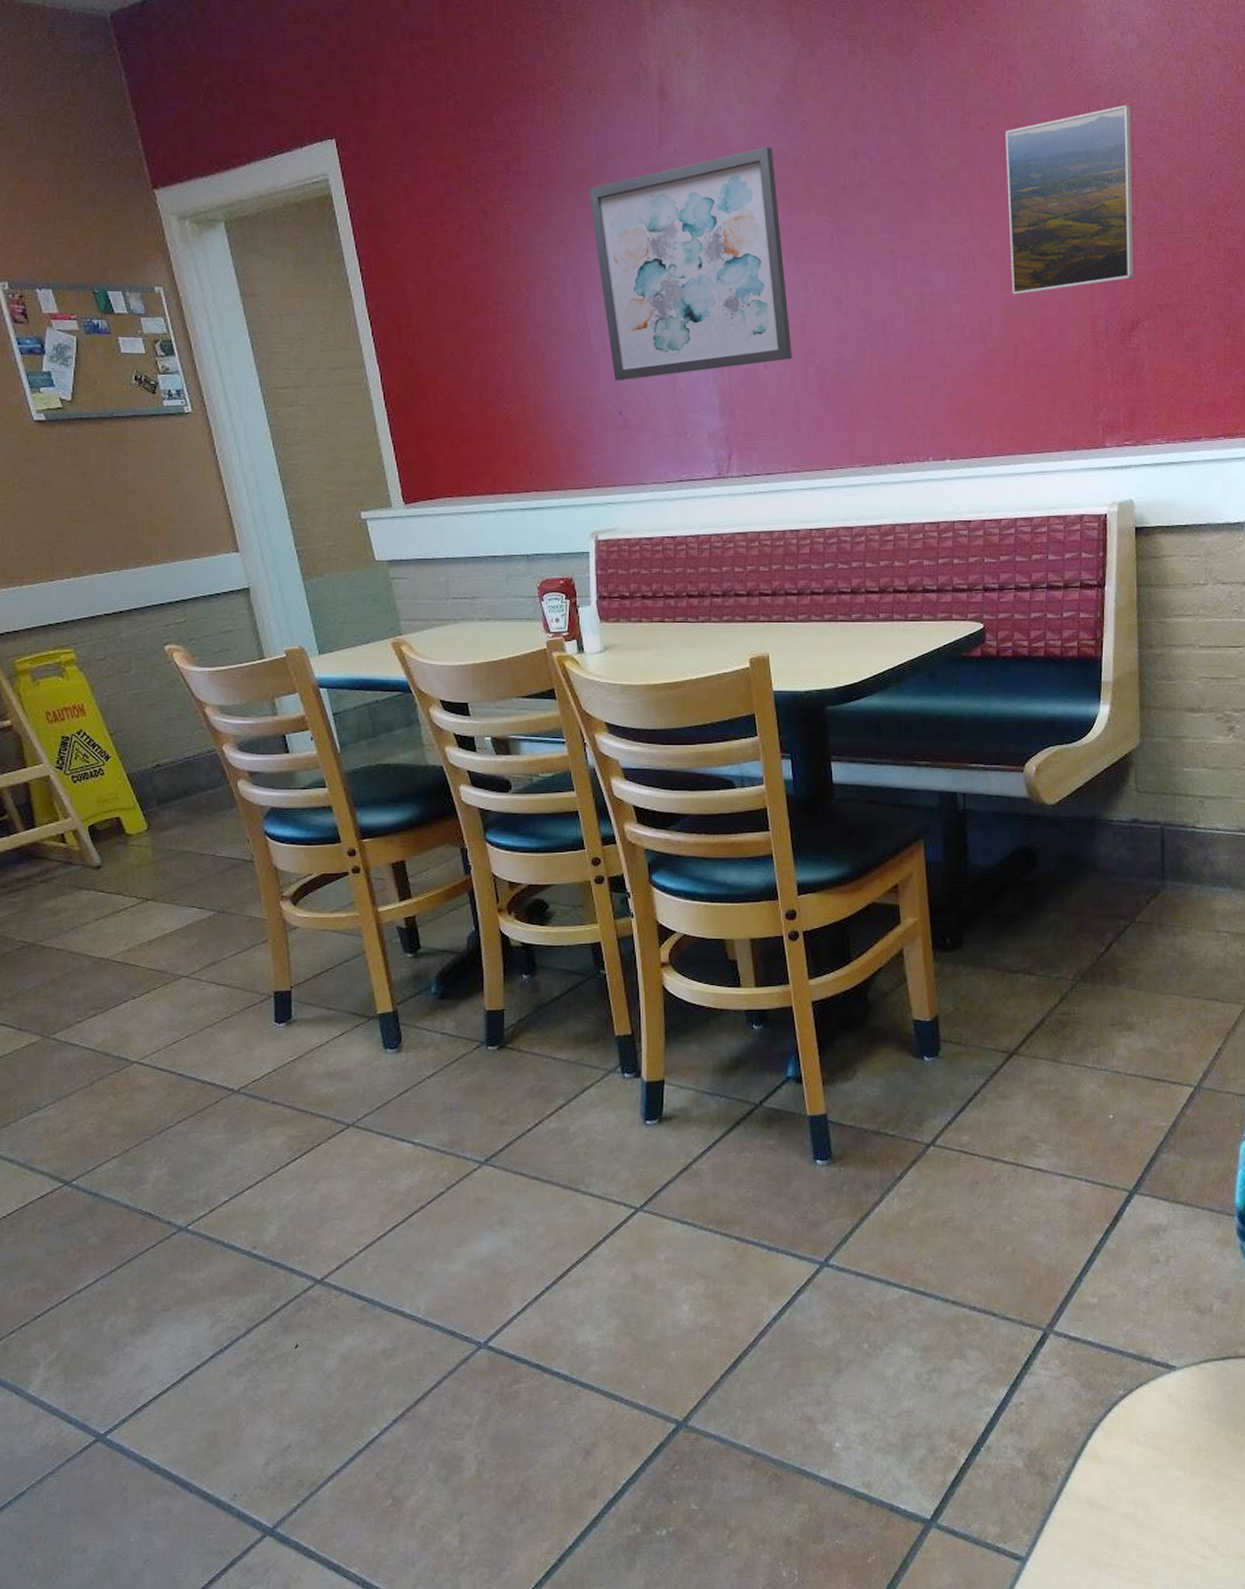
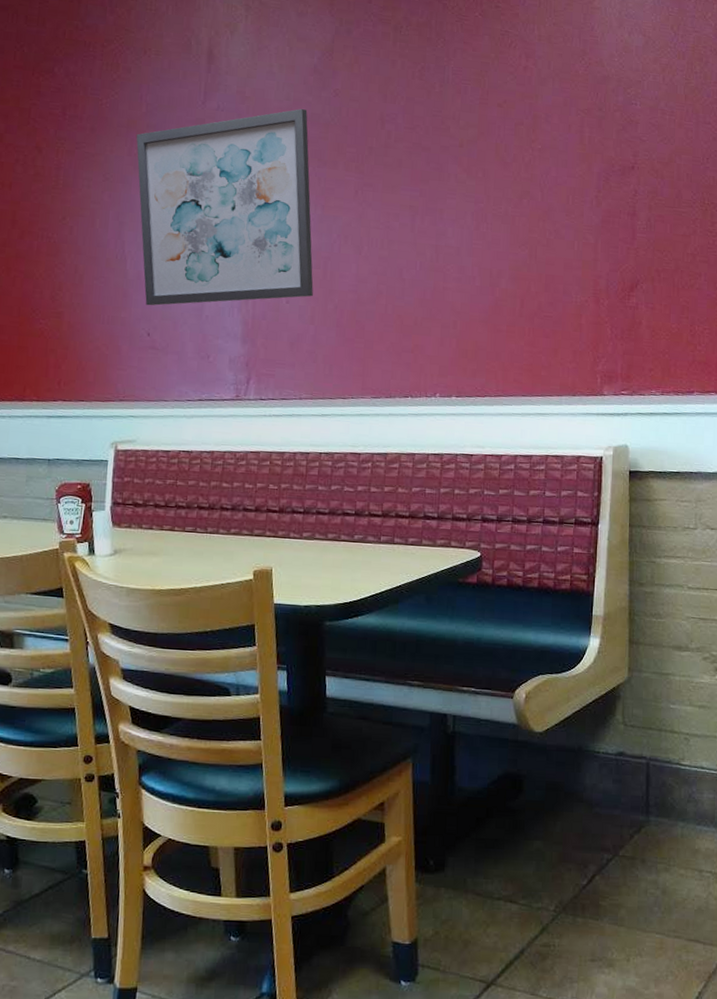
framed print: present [1006,105,1134,295] -> none [520,93,636,253]

